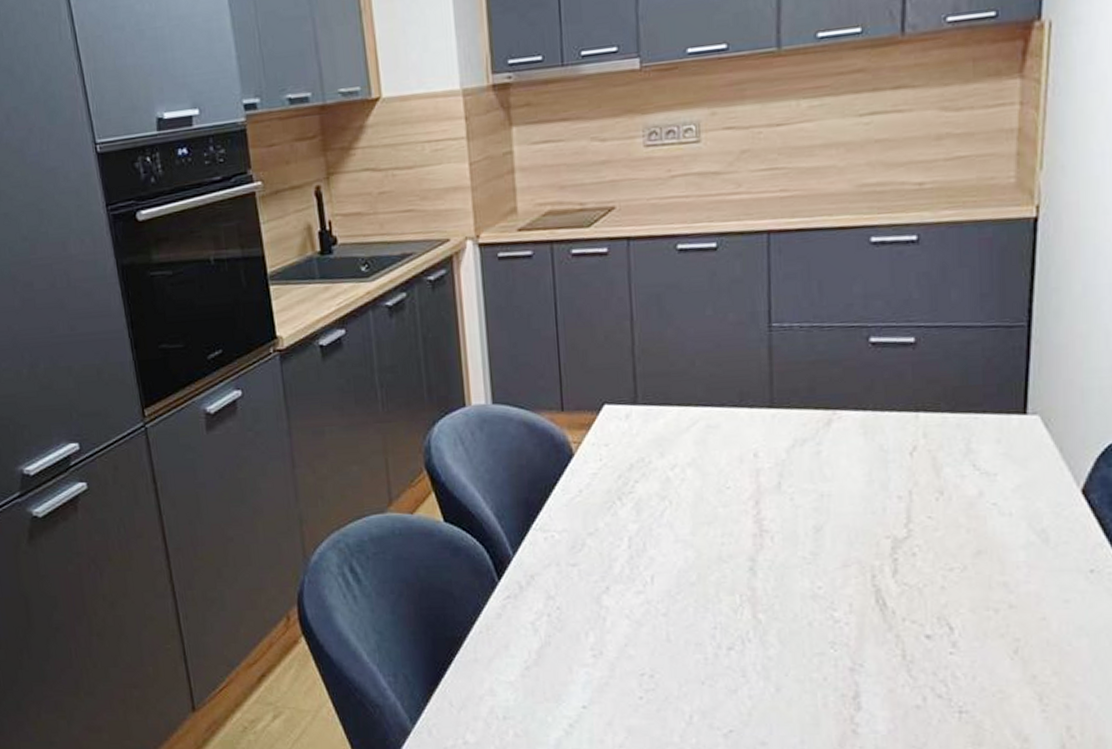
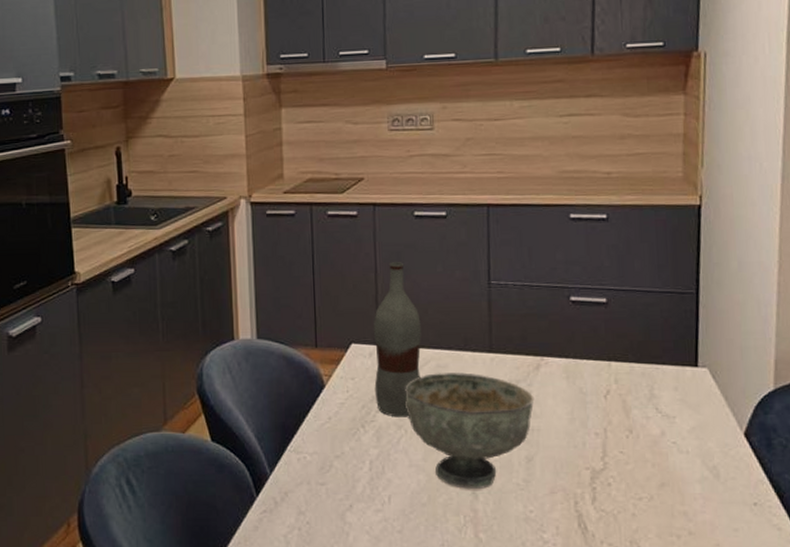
bottle: none [629,306,689,487] -> present [373,262,422,417]
bowl: none [669,432,825,566] -> present [405,372,535,490]

